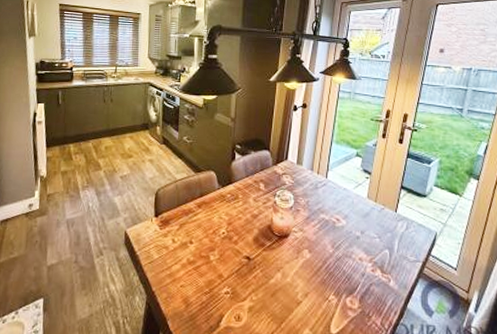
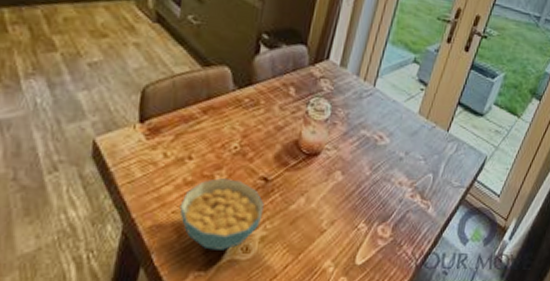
cereal bowl: none [186,258,249,318] -> present [179,178,264,250]

